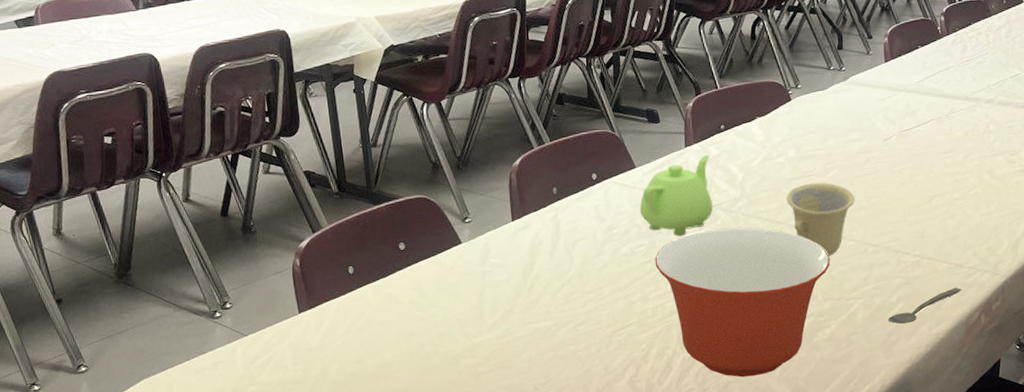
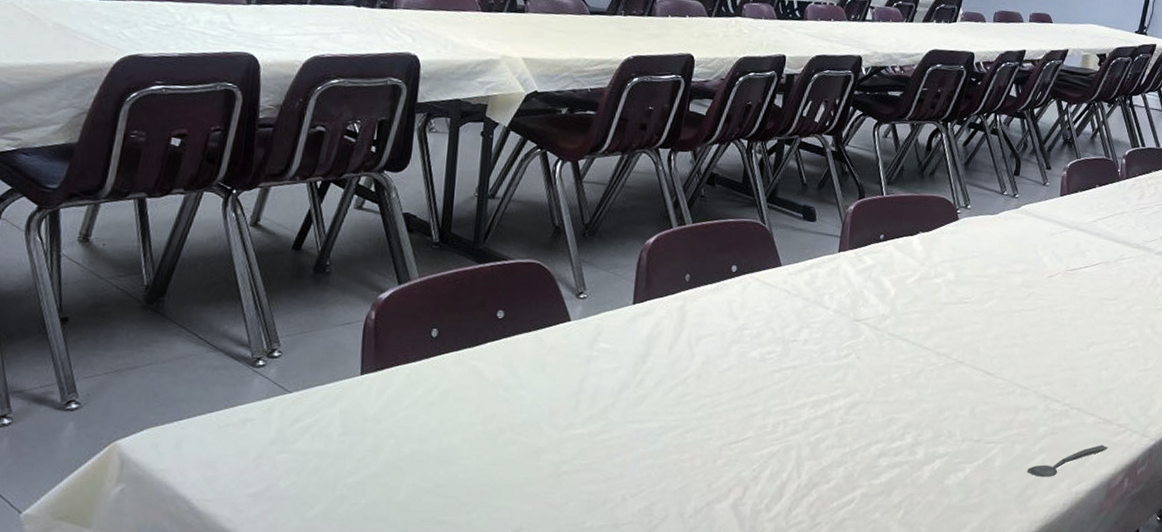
teapot: present [639,154,713,237] -> none [777,263,864,348]
mixing bowl: present [655,227,830,377] -> none [784,345,975,516]
cup: present [786,182,855,257] -> none [938,310,1010,393]

